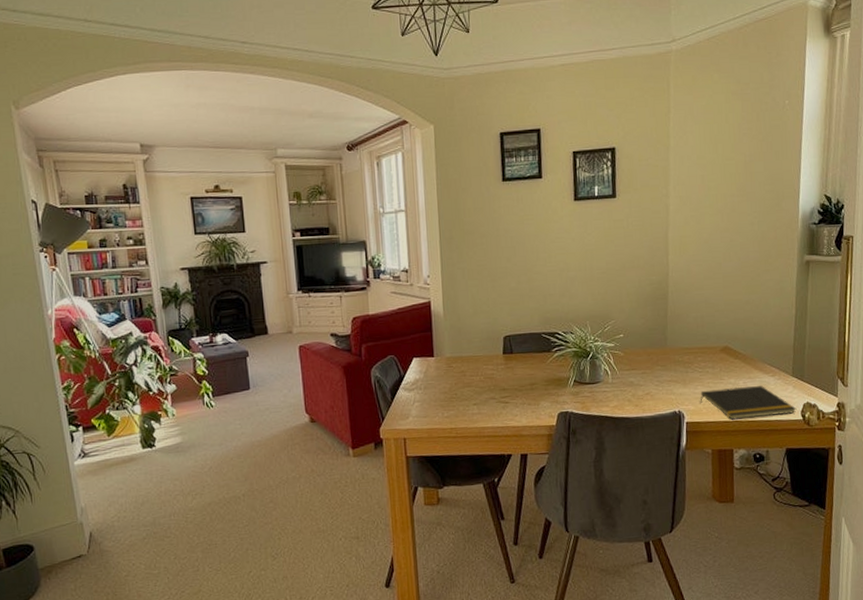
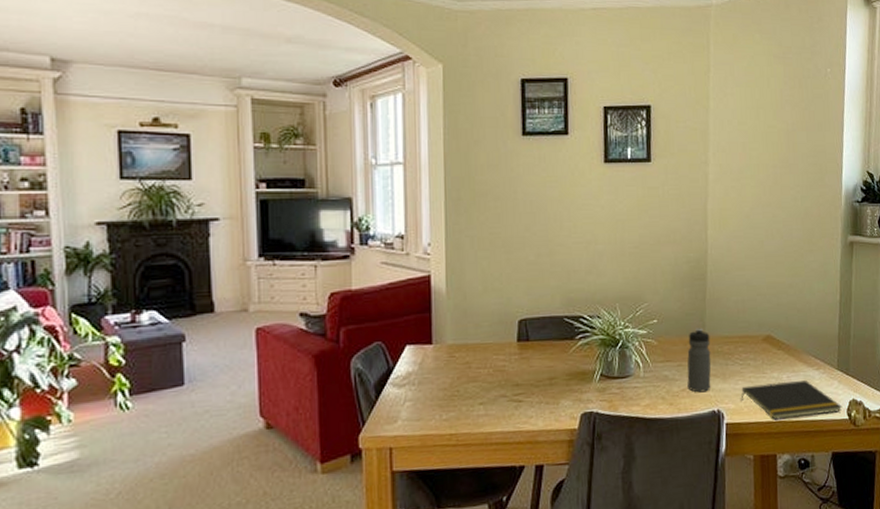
water bottle: none [650,340,673,396] -> present [687,328,711,393]

